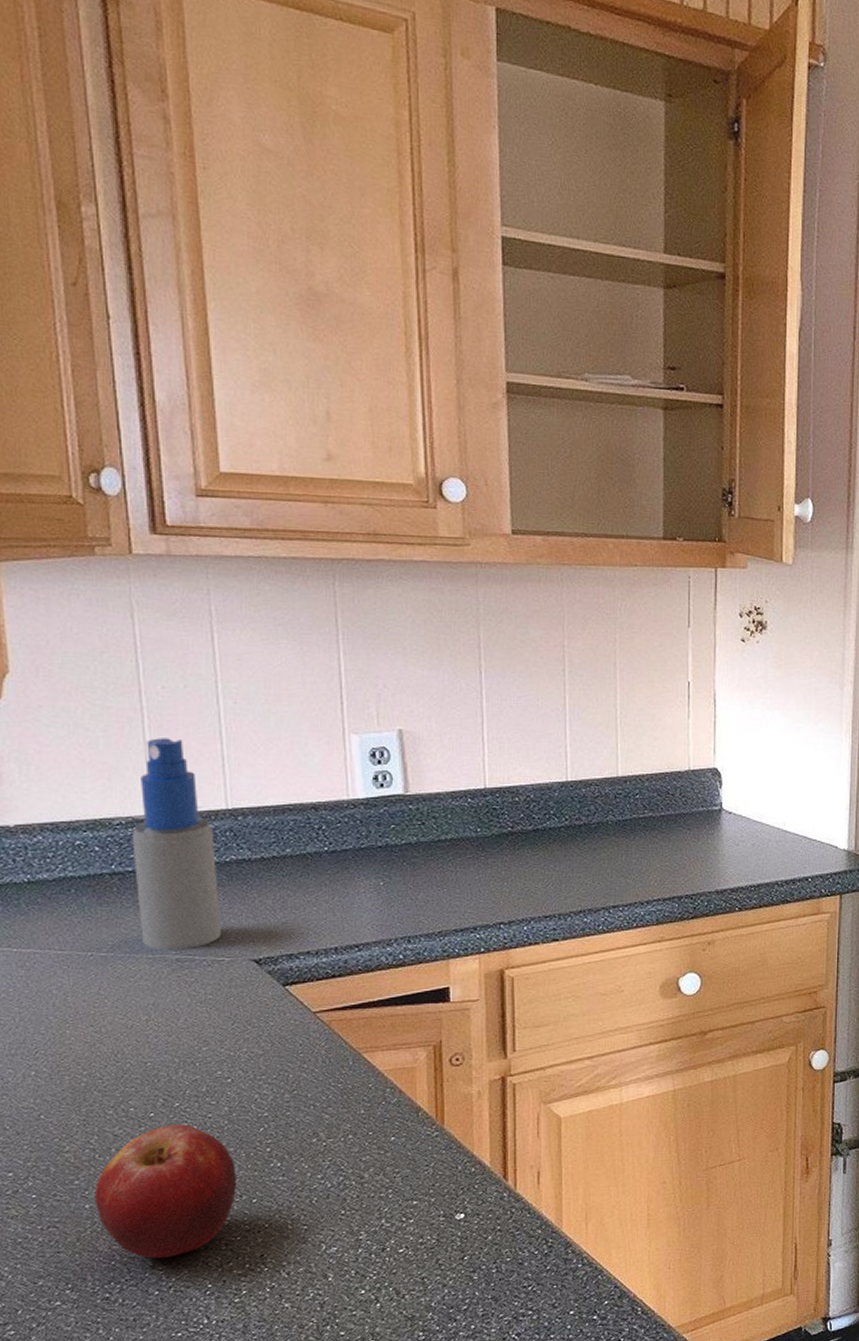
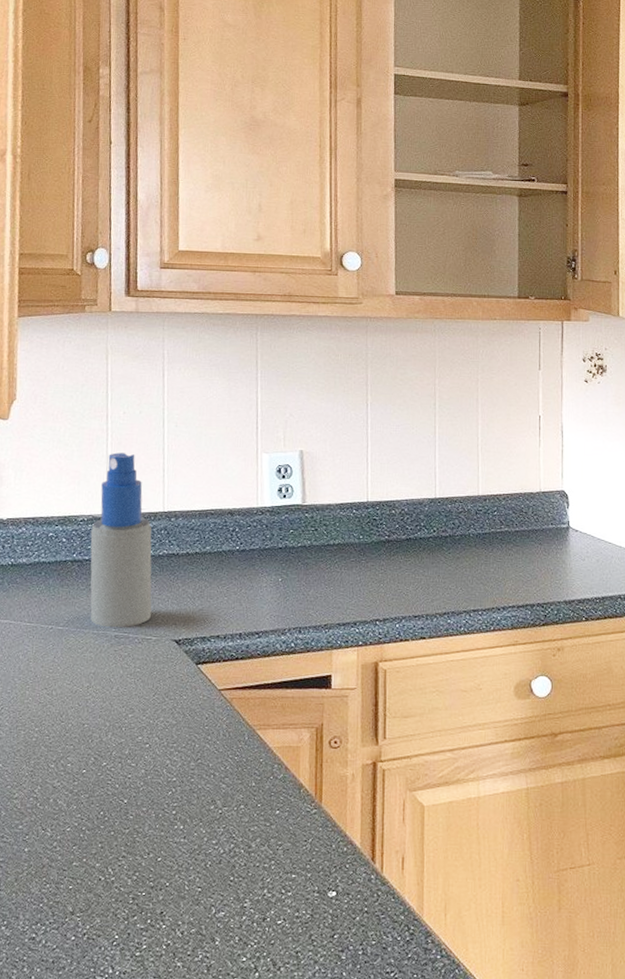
fruit: present [94,1124,236,1258] -> none [32,781,147,905]

